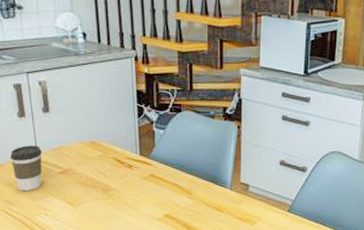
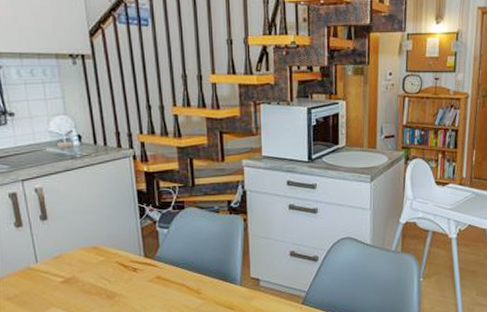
coffee cup: present [10,146,42,191] -> none [9,256,43,304]

